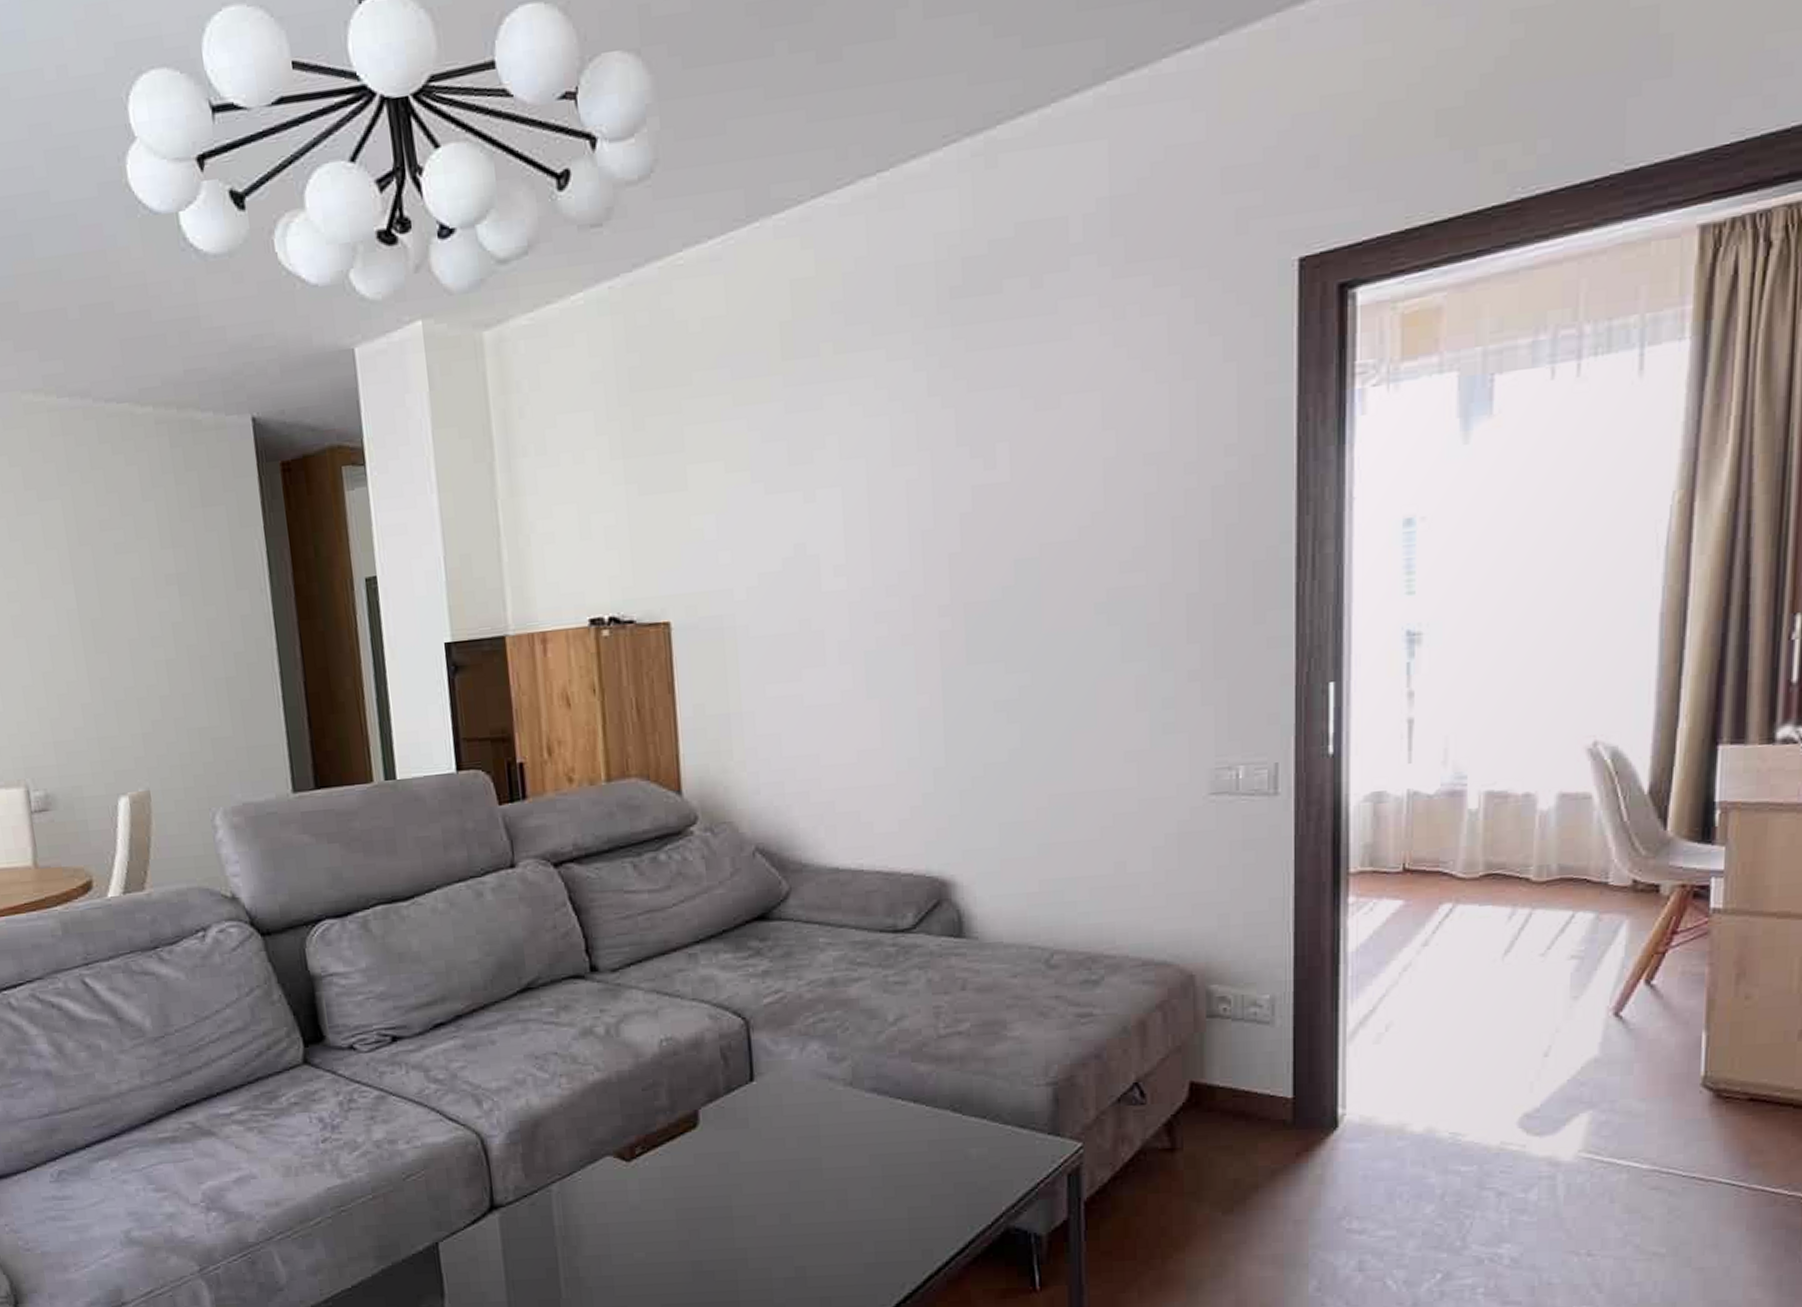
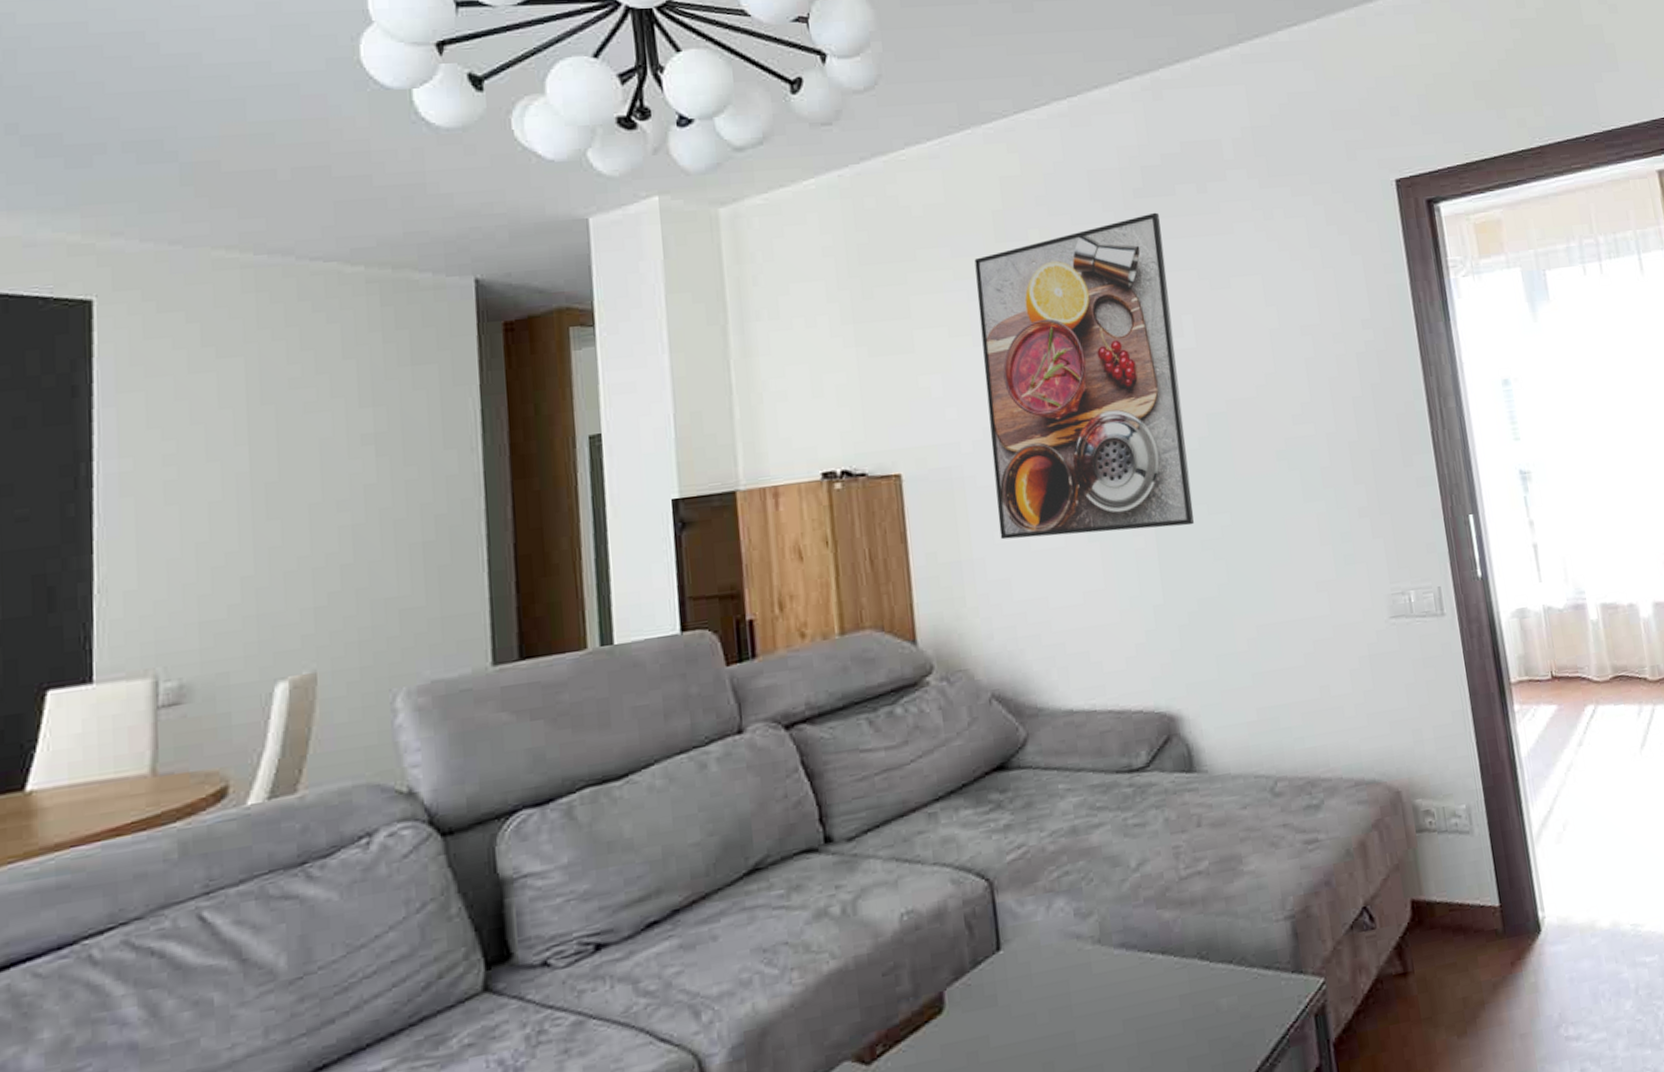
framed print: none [757,316,989,693] -> present [974,212,1194,540]

